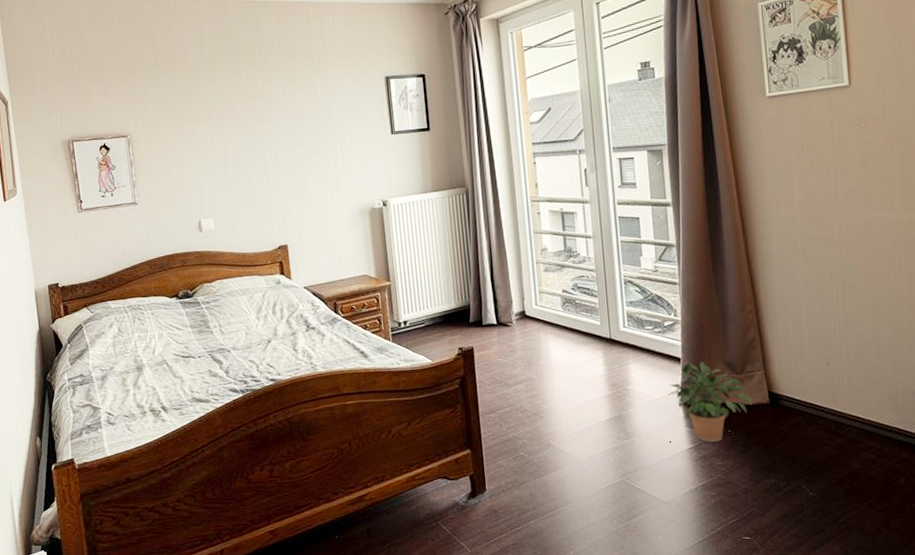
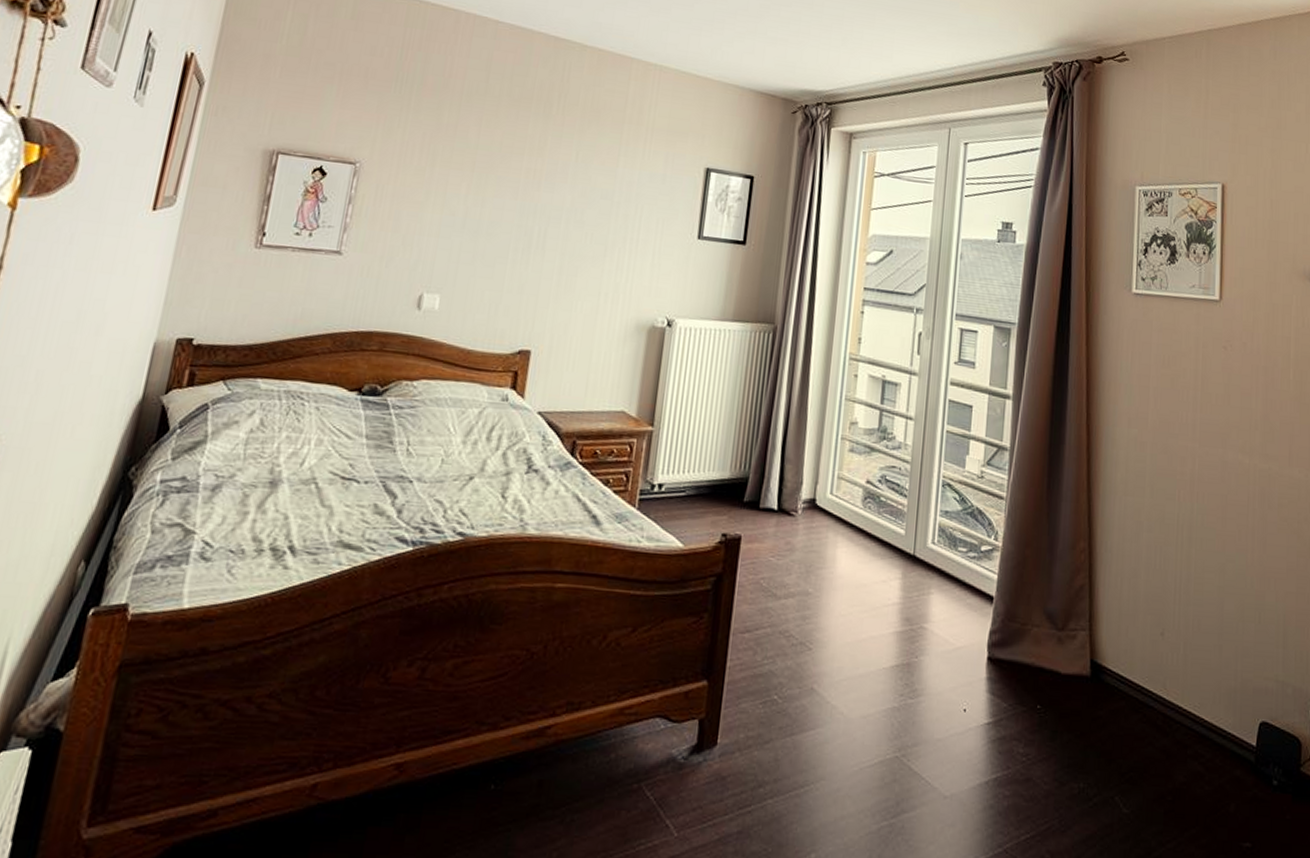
potted plant: present [667,361,753,442] -> none [971,602,1071,719]

